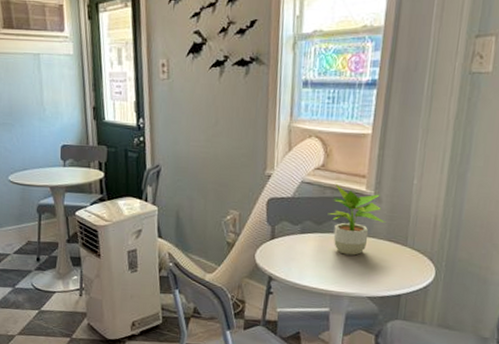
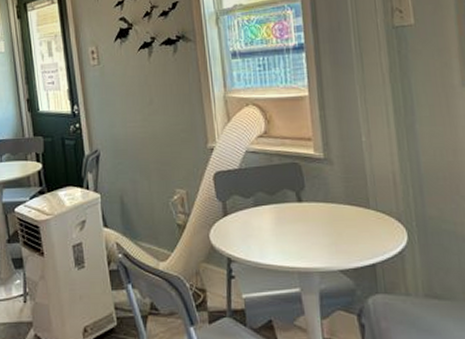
potted plant: present [329,184,387,256] -> none [280,150,343,225]

